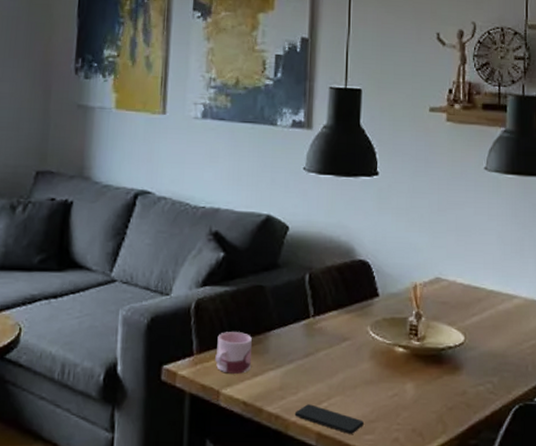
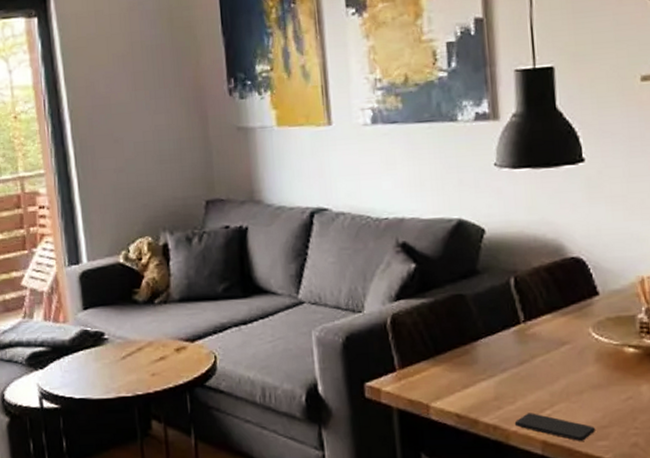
mug: present [215,332,252,374] -> none [419,344,460,387]

